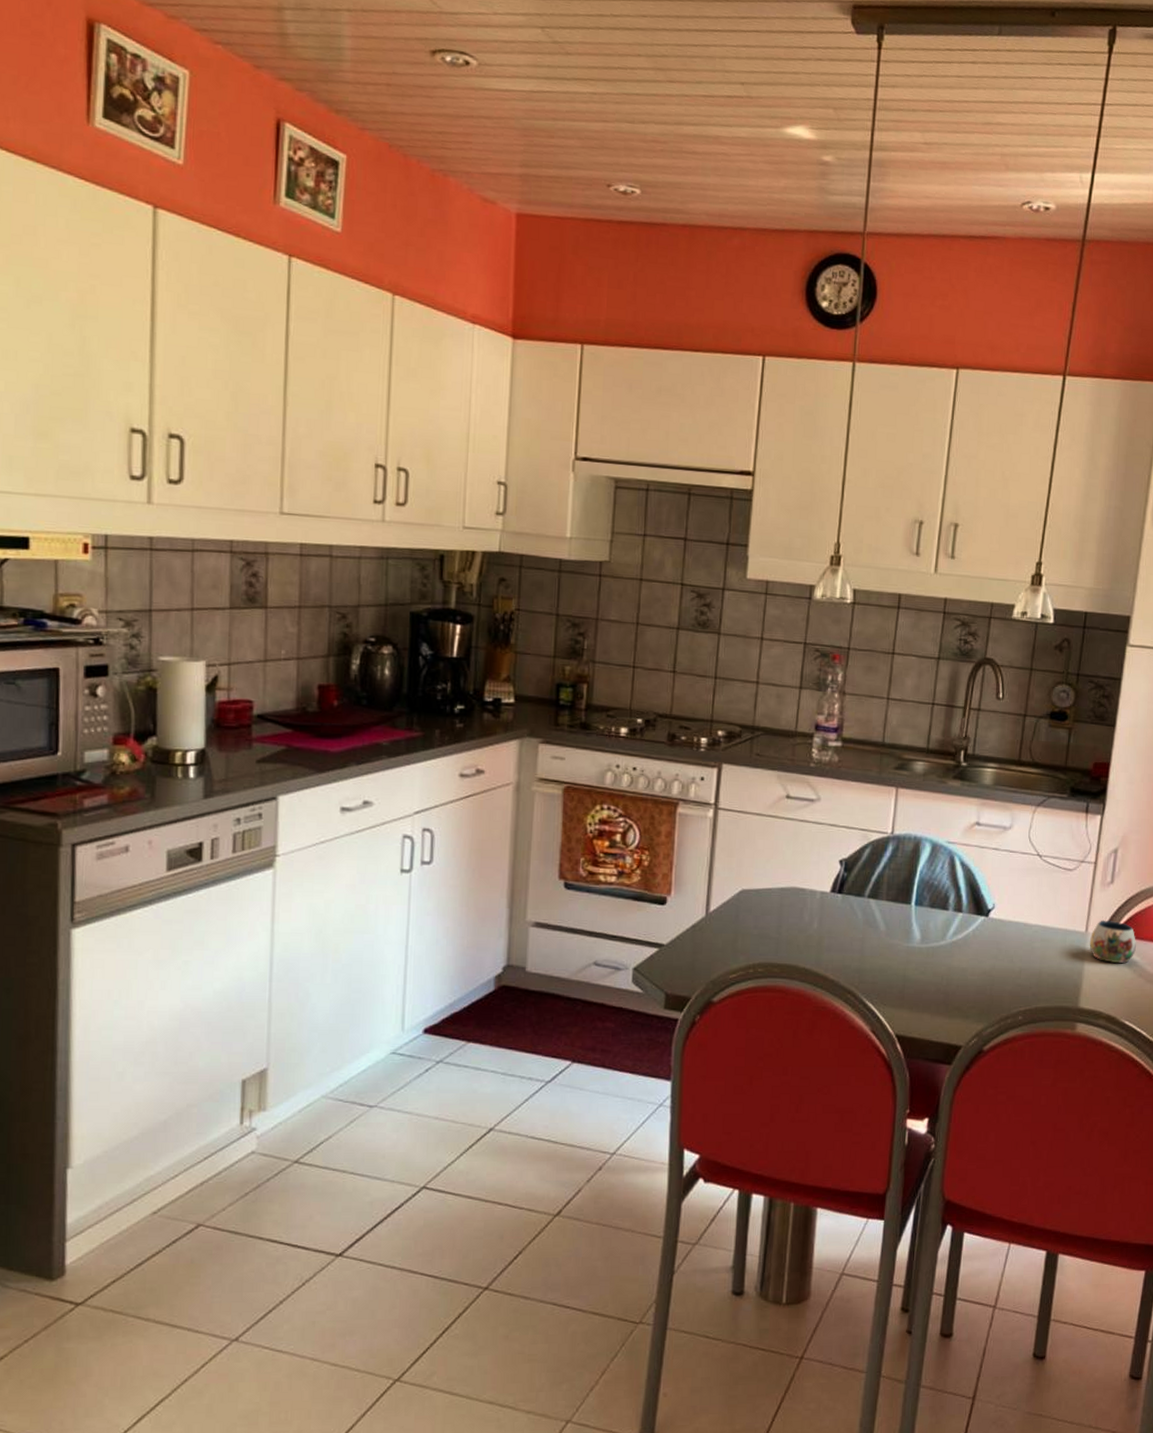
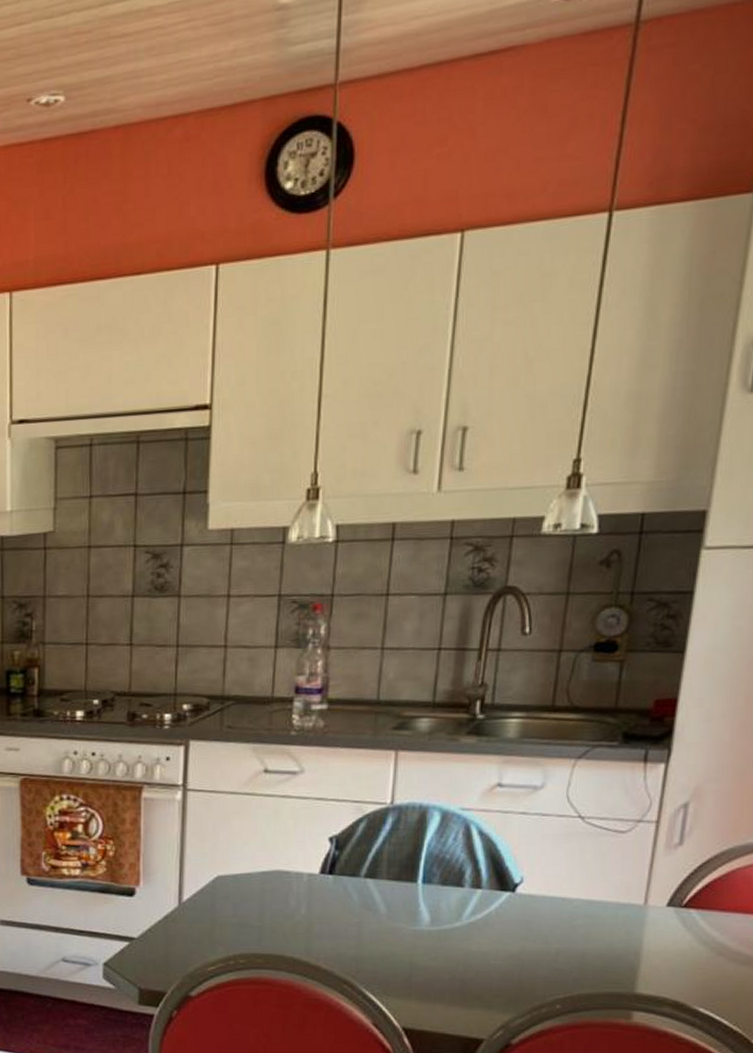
mug: present [1089,920,1136,963] -> none [649,889,715,940]

